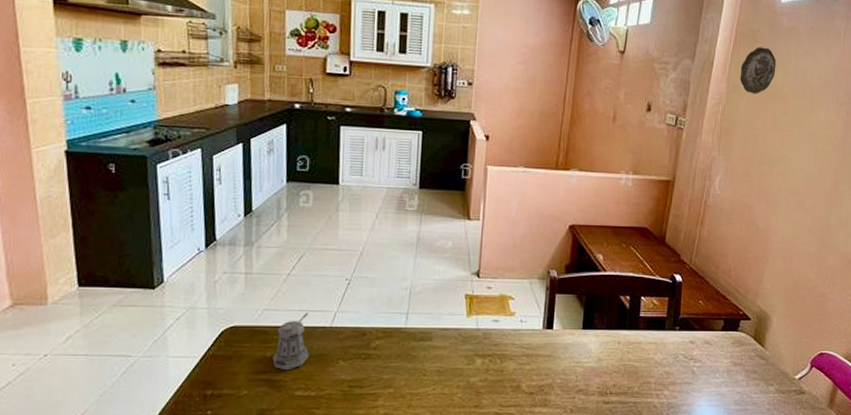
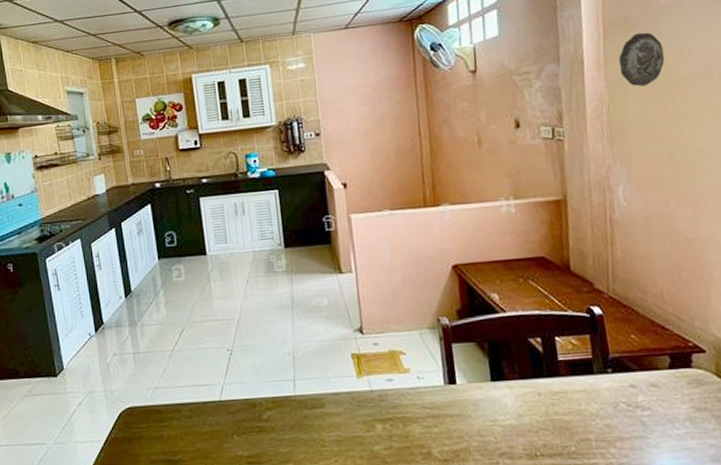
pepper shaker: present [272,313,309,371] -> none [169,388,204,450]

